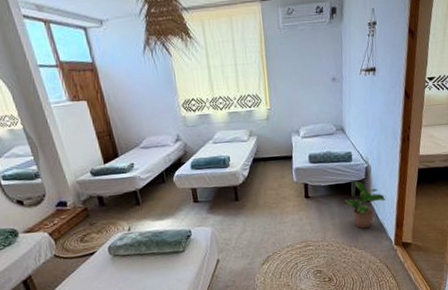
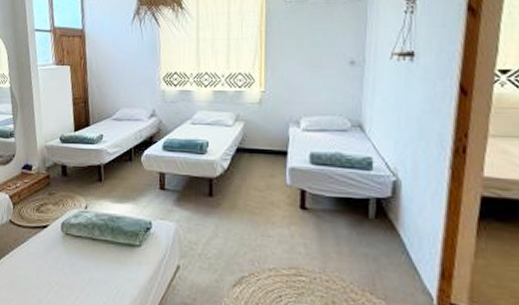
potted plant: present [344,180,387,229] -> none [357,197,426,270]

